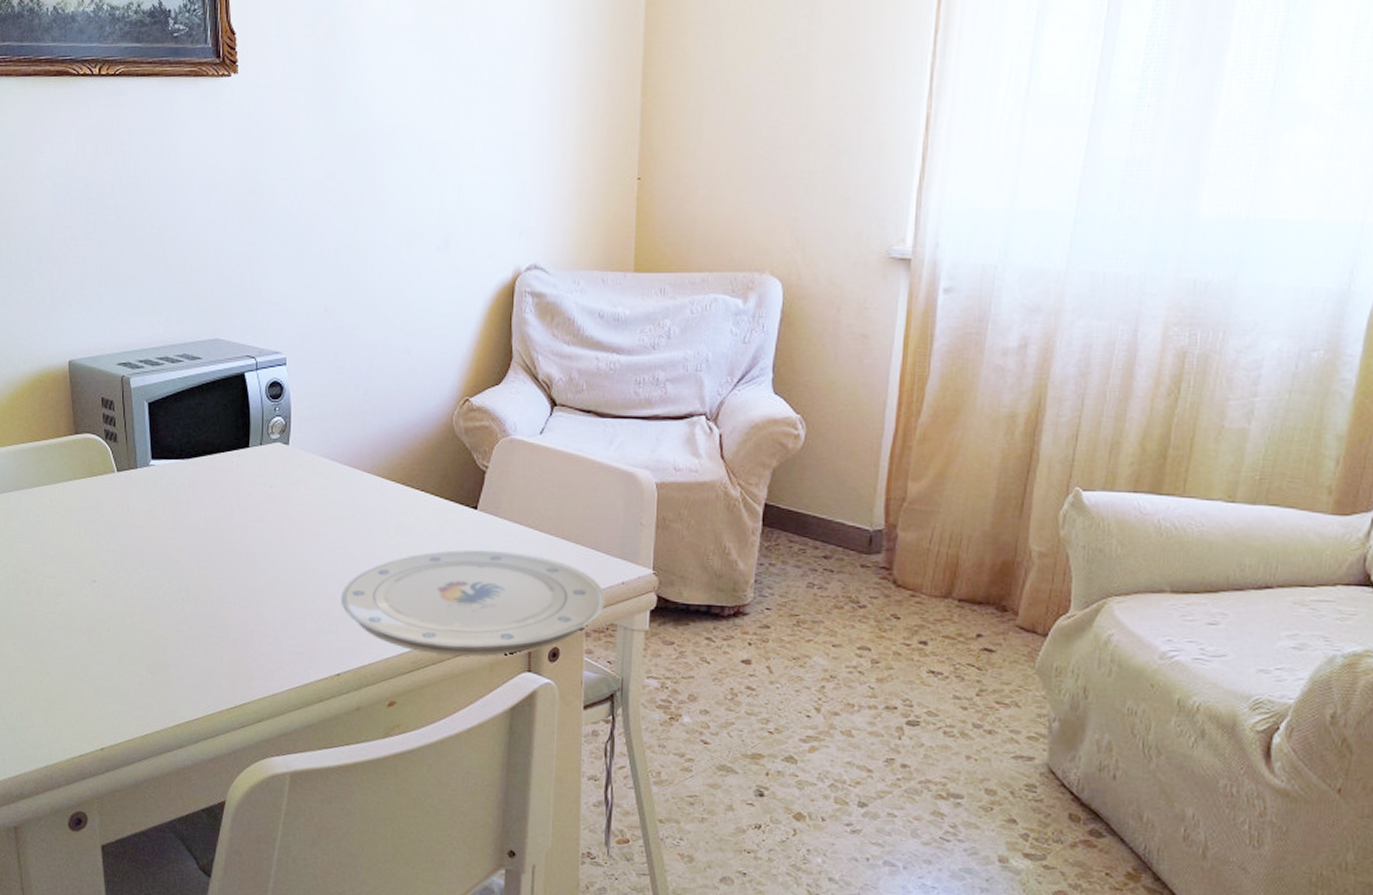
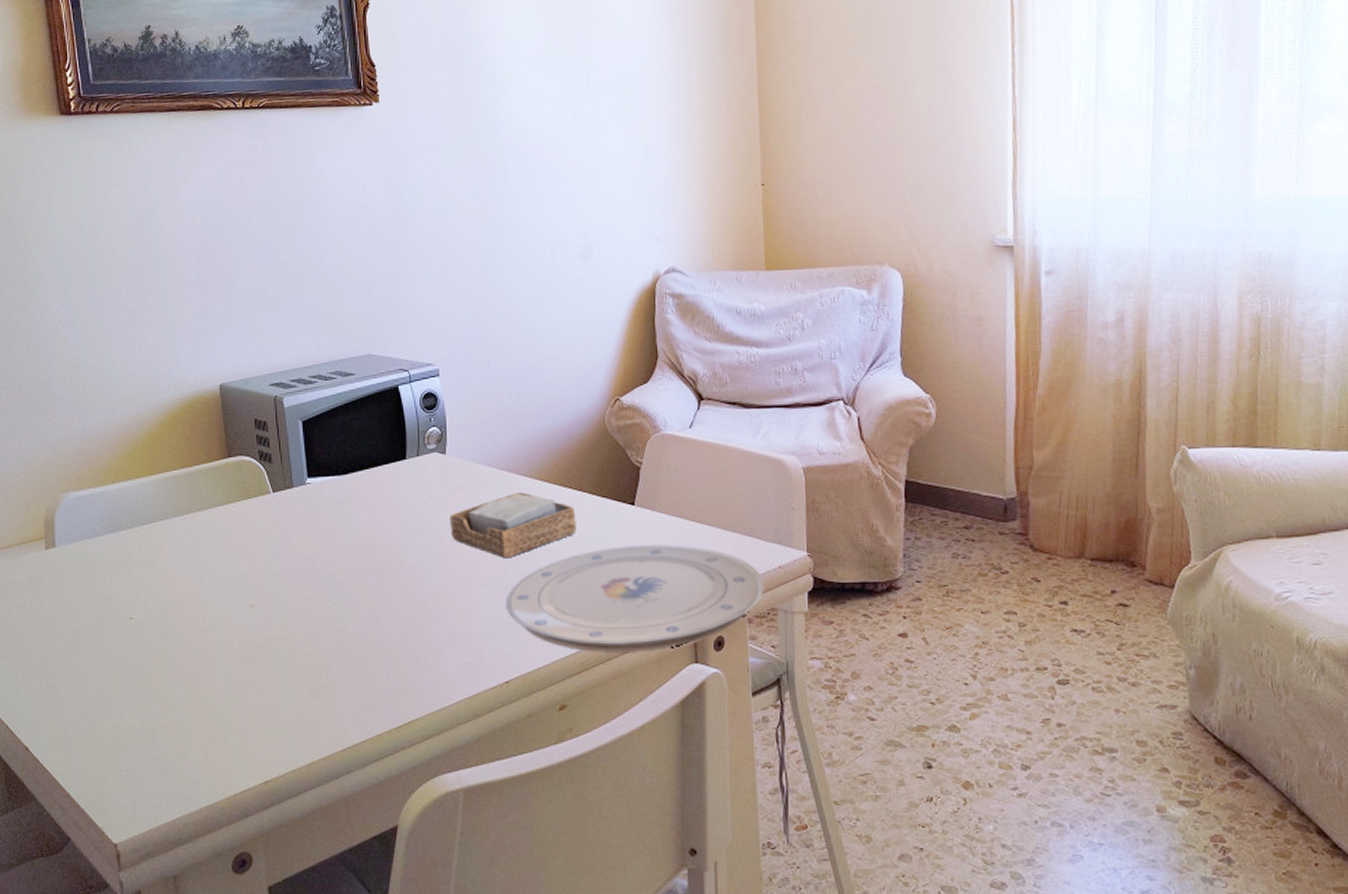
napkin holder: none [289,488,417,554] -> present [449,492,577,559]

